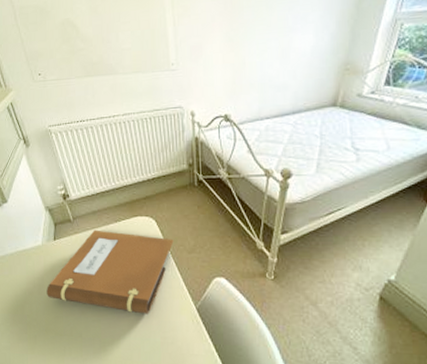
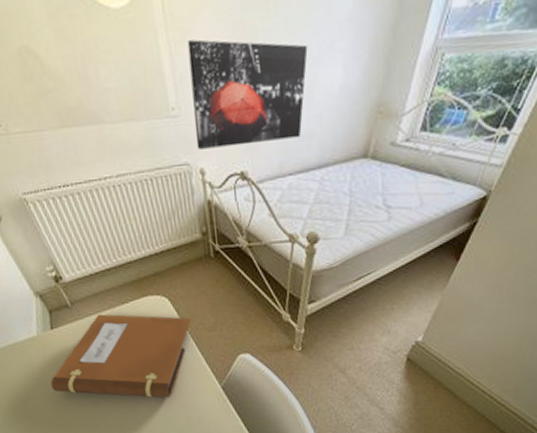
wall art: none [188,14,285,96] -> present [187,39,308,149]

